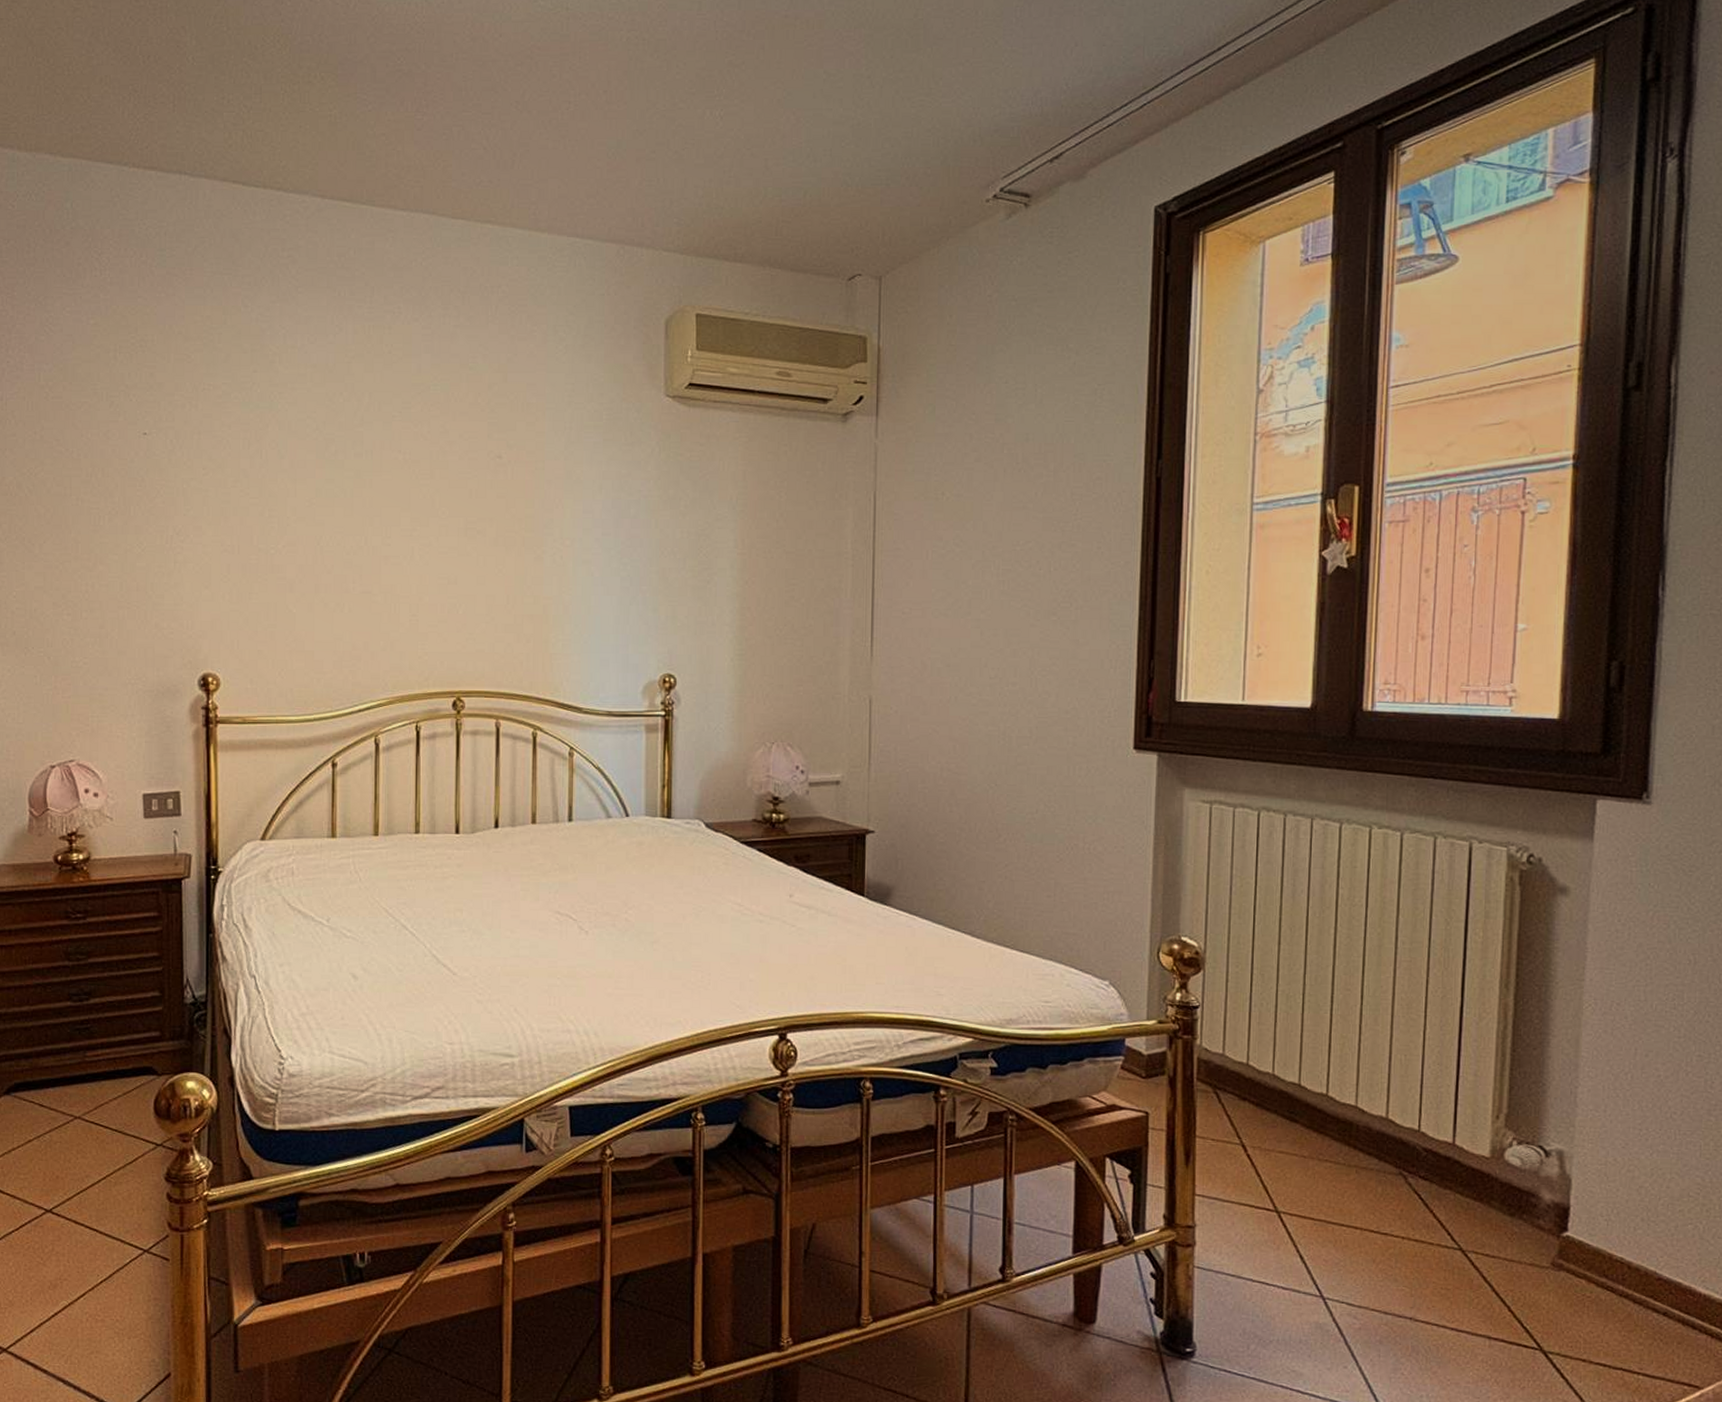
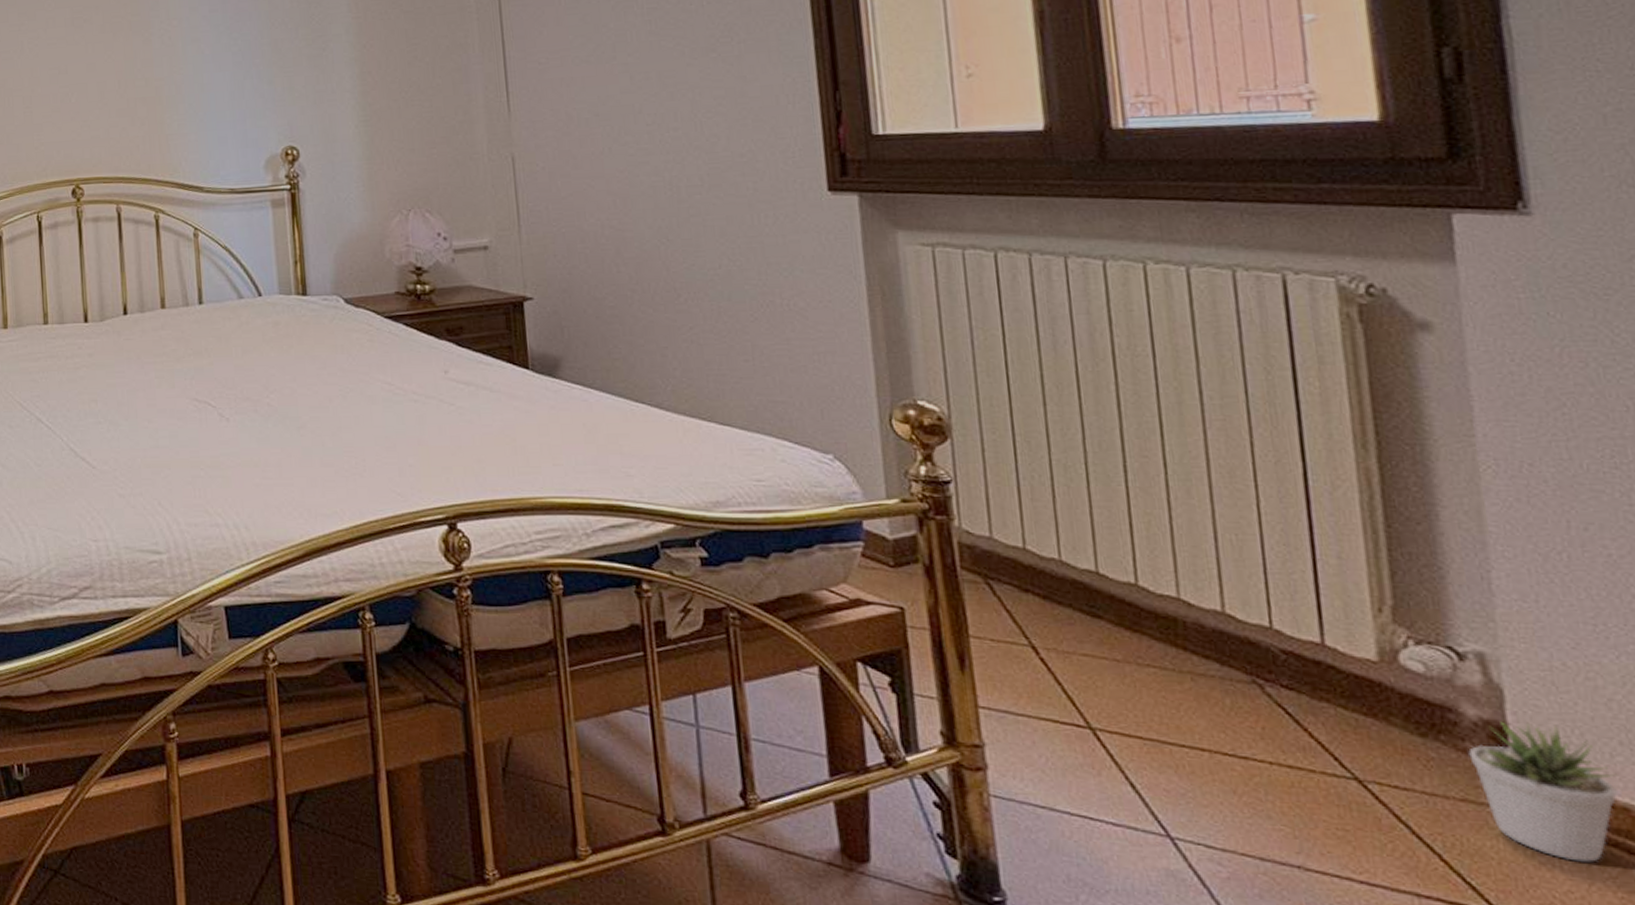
potted plant: none [1540,1204,1637,1310] -> present [1468,721,1619,862]

